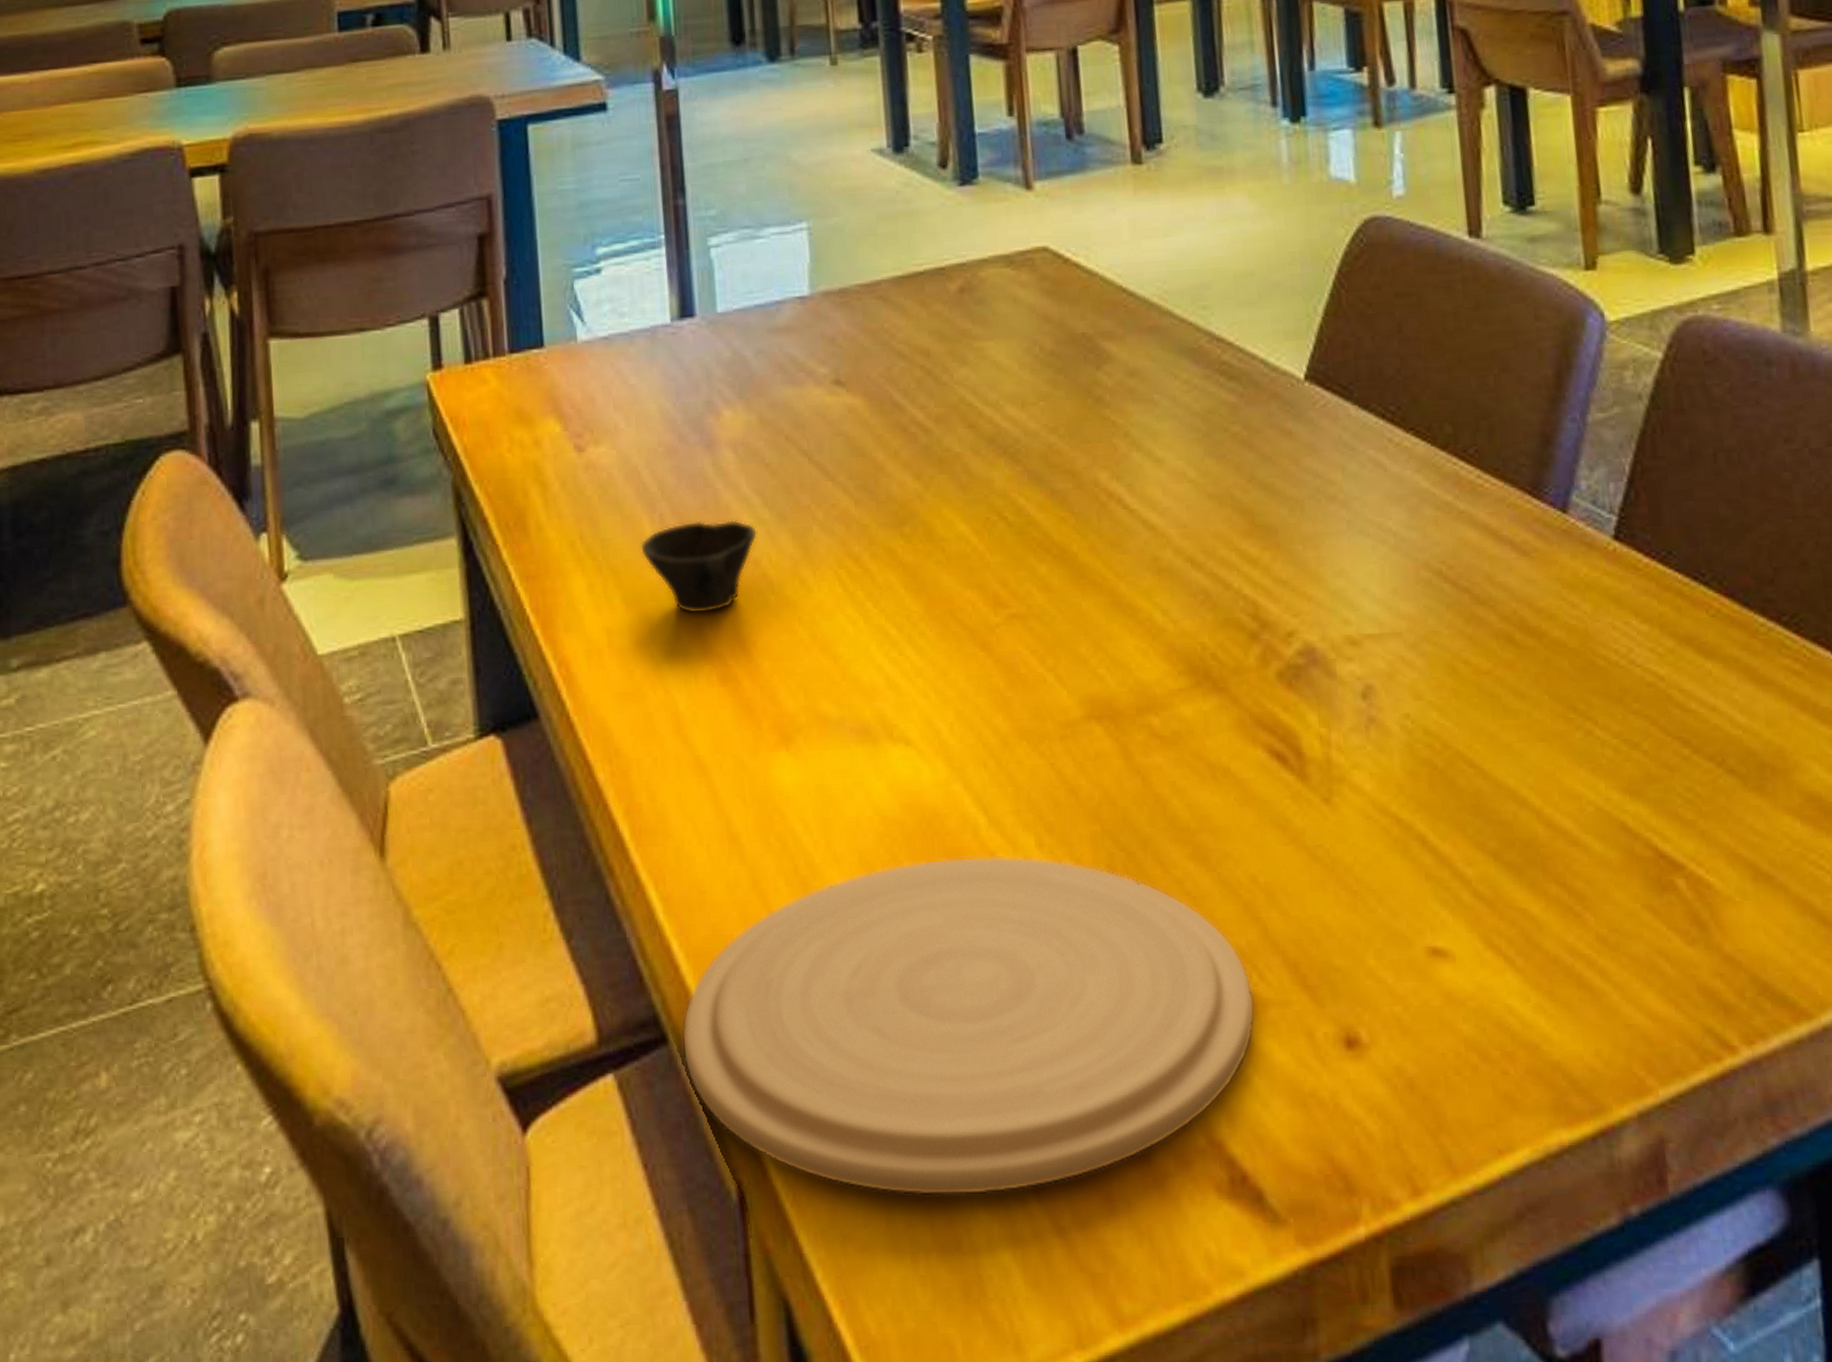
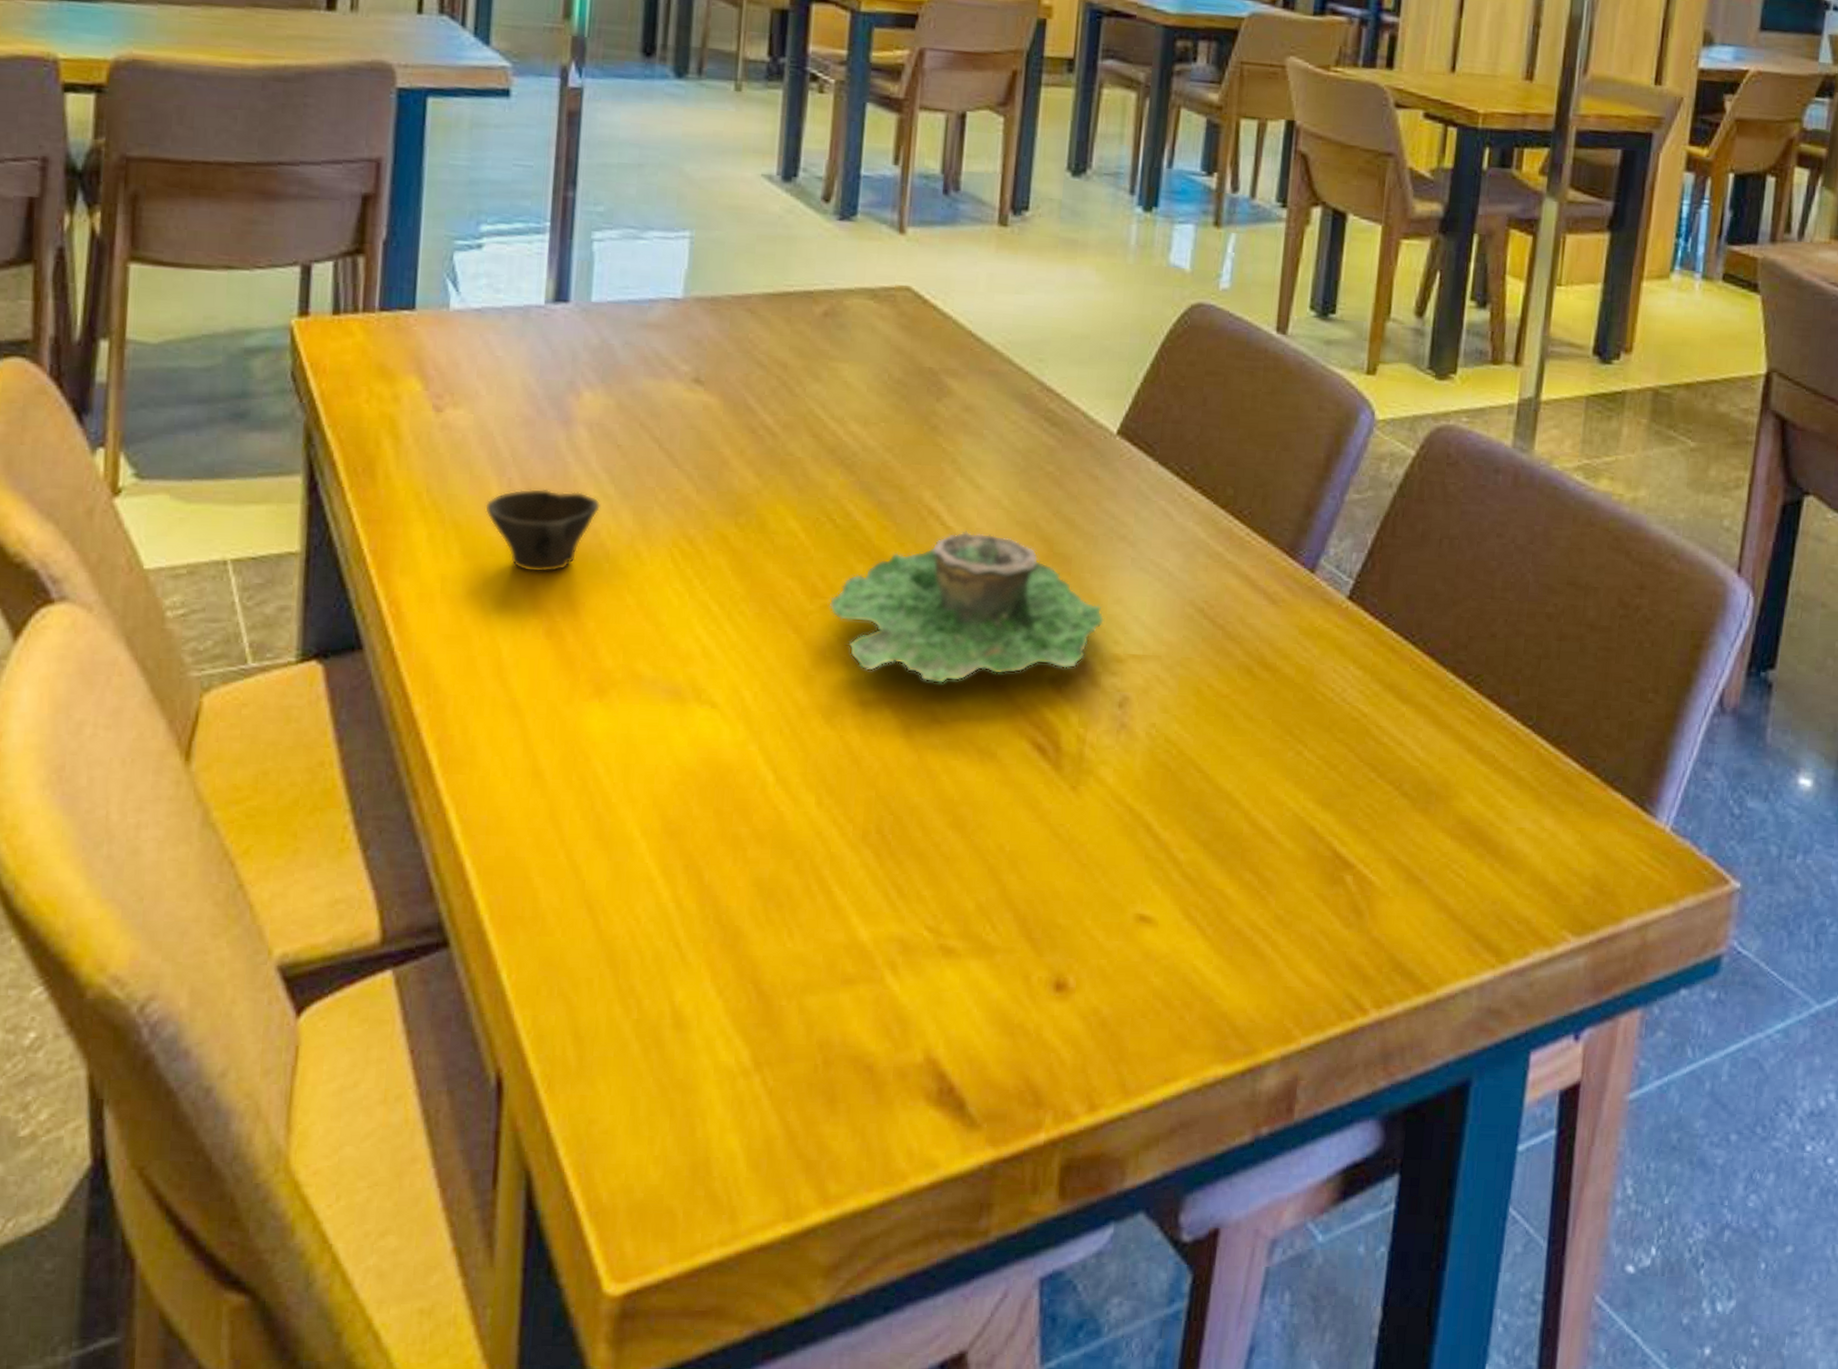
plate: present [681,856,1256,1196] -> none [461,808,985,1092]
succulent planter: none [1014,512,1329,693] -> present [829,531,1105,684]

